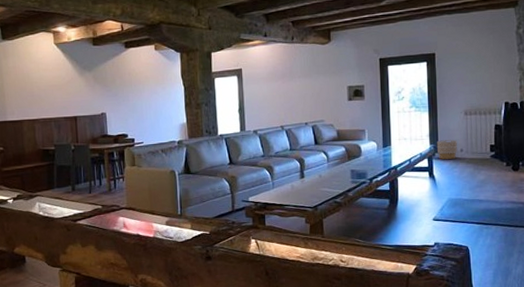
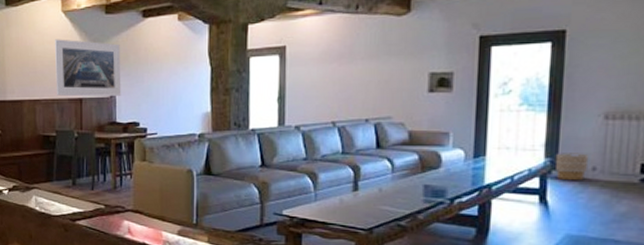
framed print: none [48,67,111,115] -> present [54,39,121,96]

